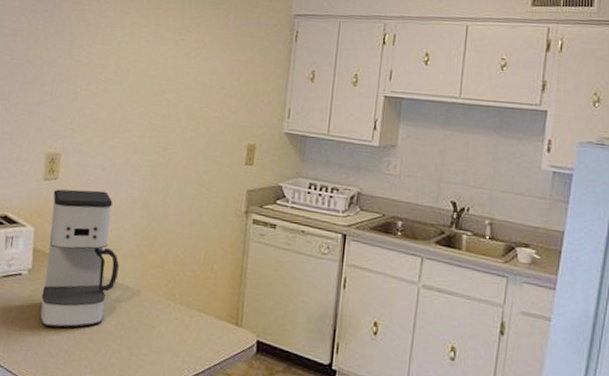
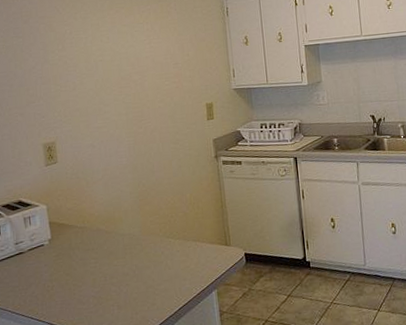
coffee maker: present [39,189,119,328] -> none [55,164,124,282]

